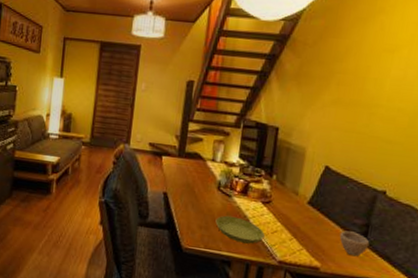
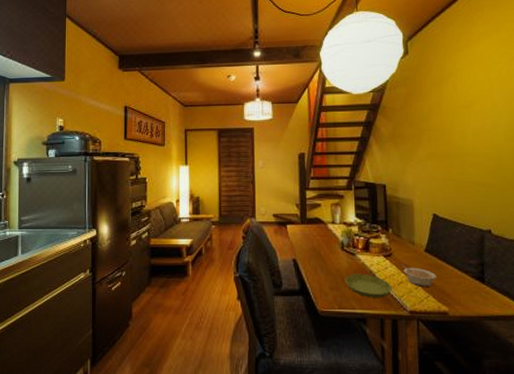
legume: none [279,213,315,240] -> present [401,264,436,287]
cup: present [339,230,370,257] -> none [459,272,488,296]

